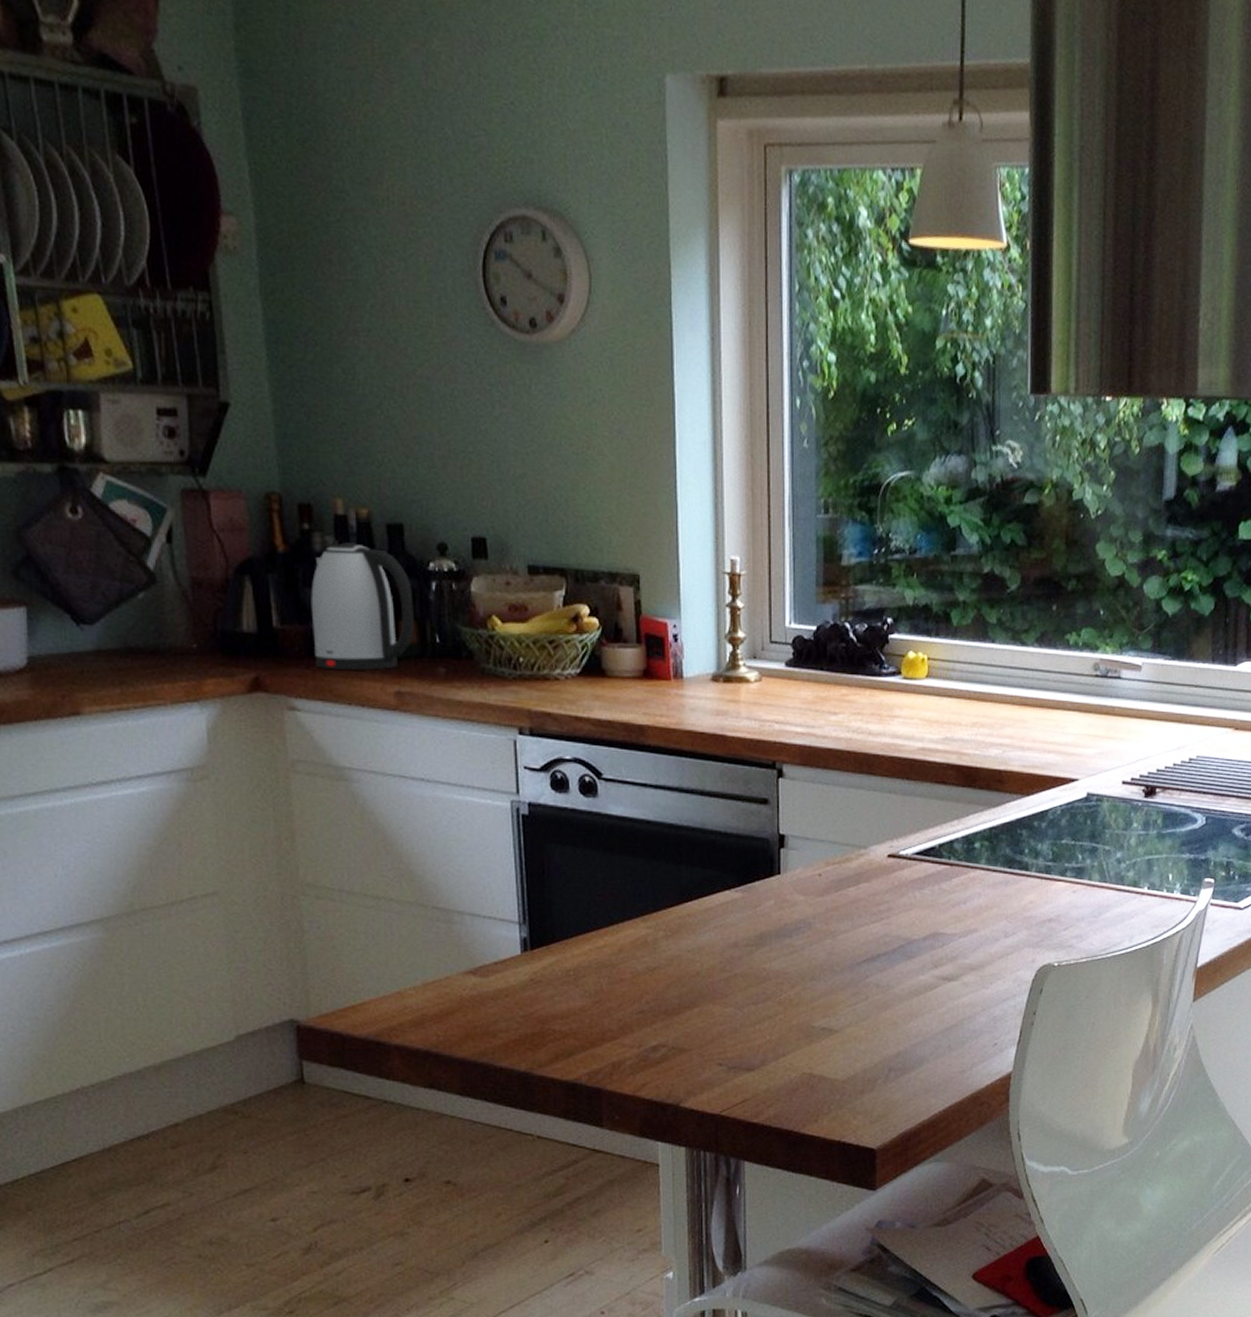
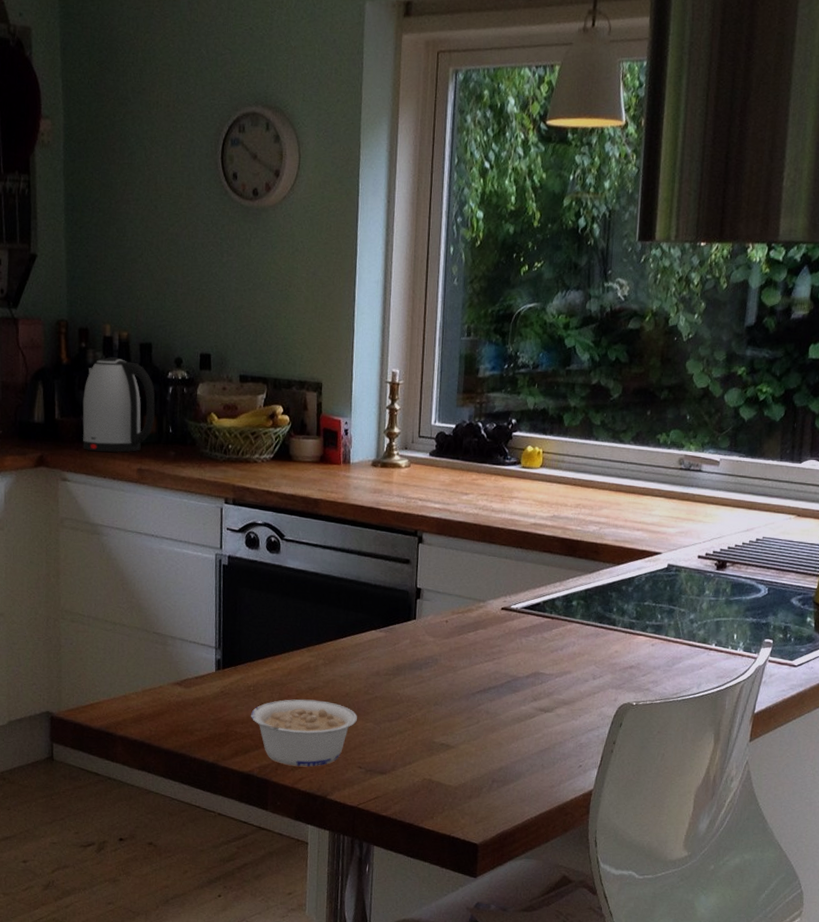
legume: none [573,982,713,1069] -> present [251,699,357,767]

